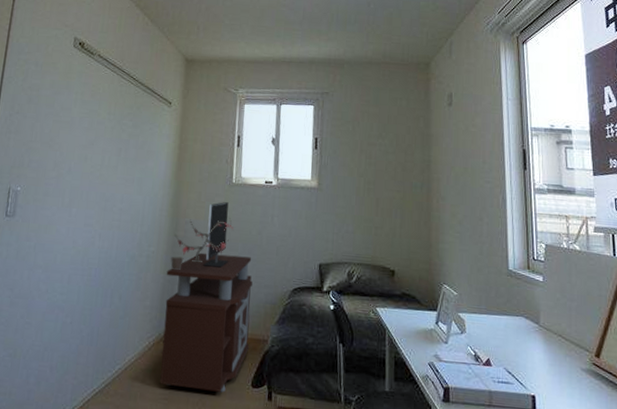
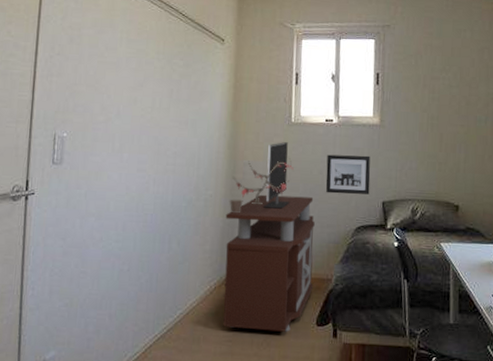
wall art: none [264,215,308,256] -> present [325,154,371,195]

